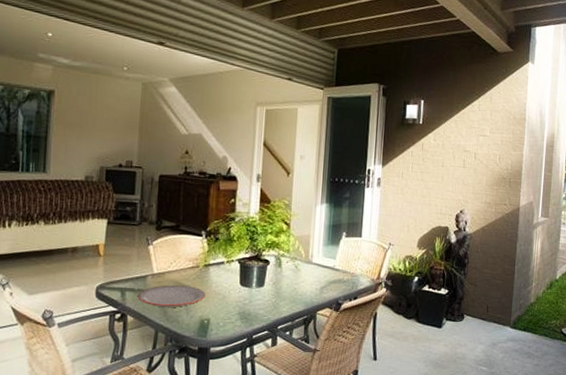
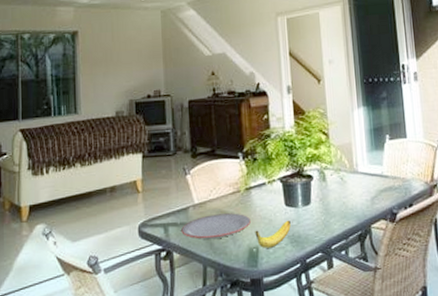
banana: none [208,298,243,321] -> present [255,220,291,248]

